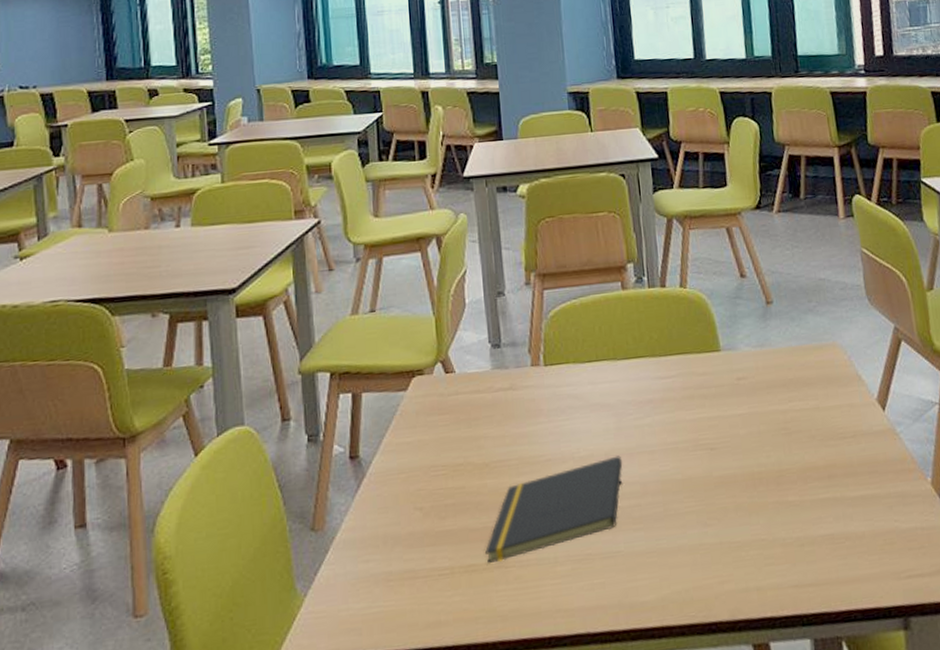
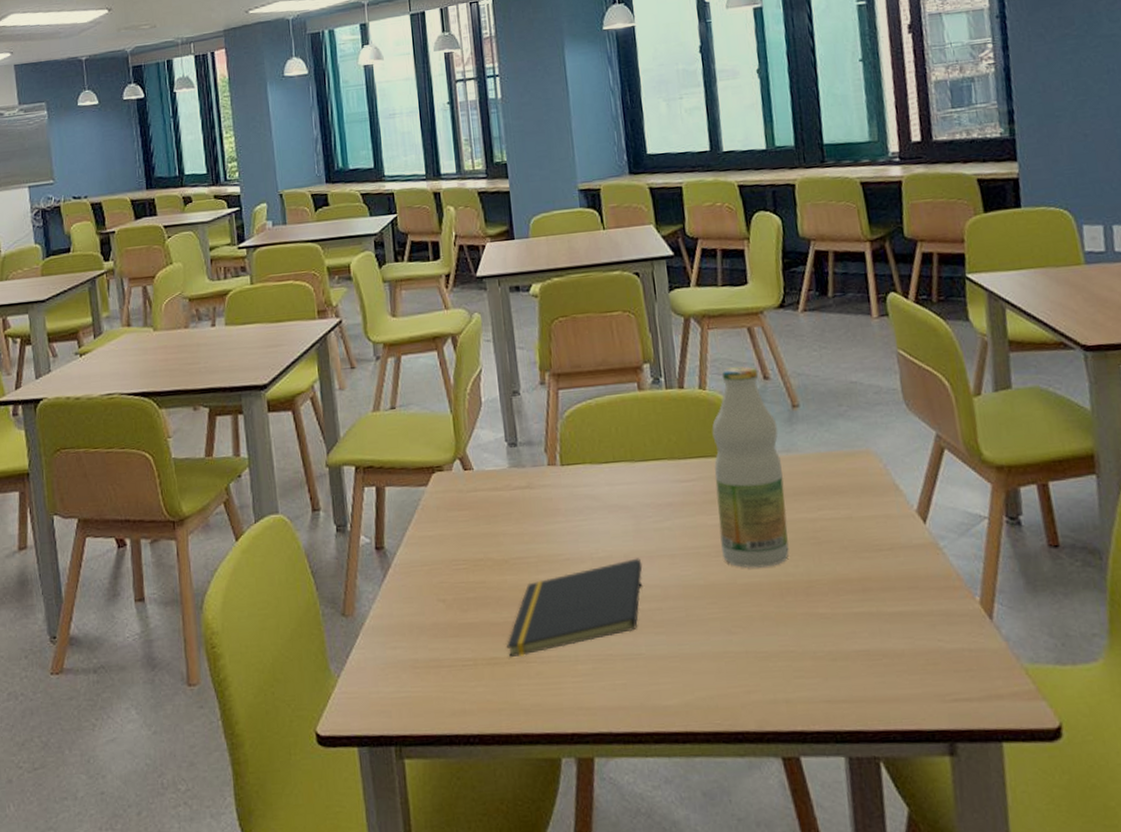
bottle: none [691,265,762,461] -> present [712,366,790,568]

